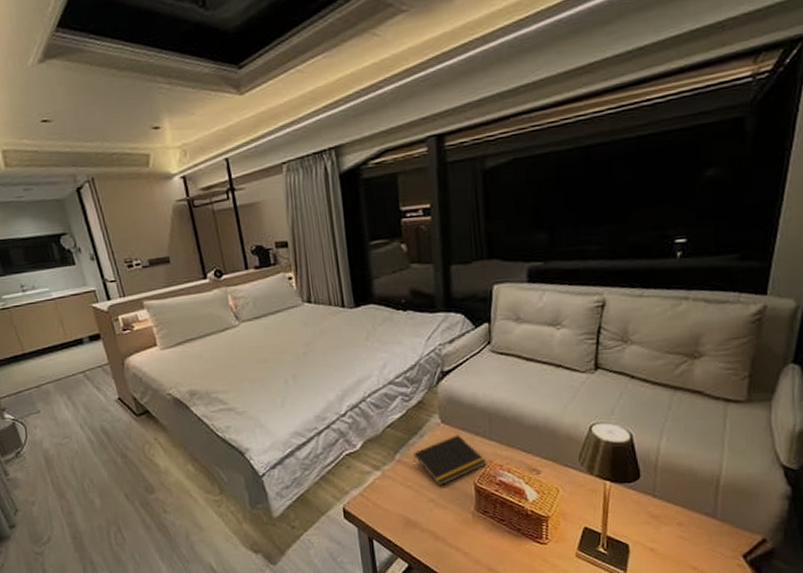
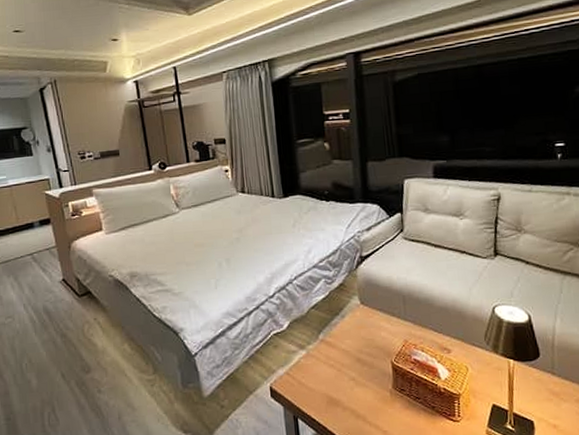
notepad: present [413,434,487,486] -> none [335,315,403,365]

